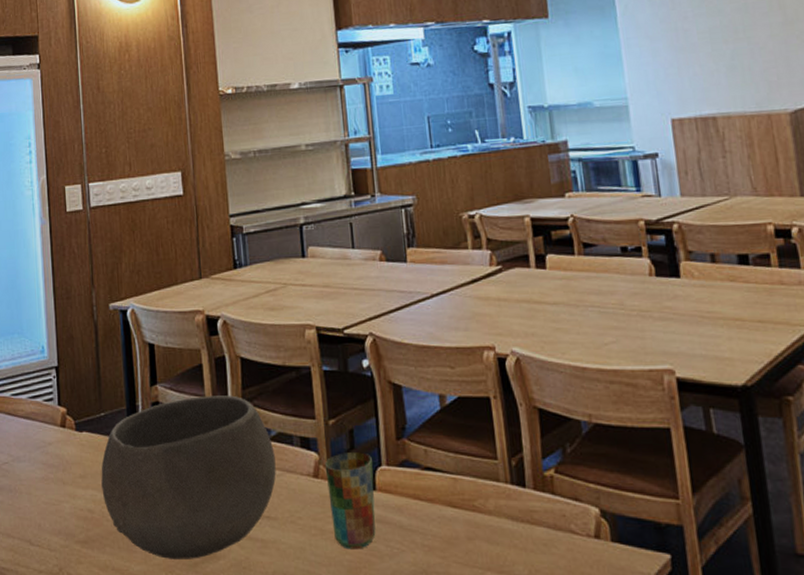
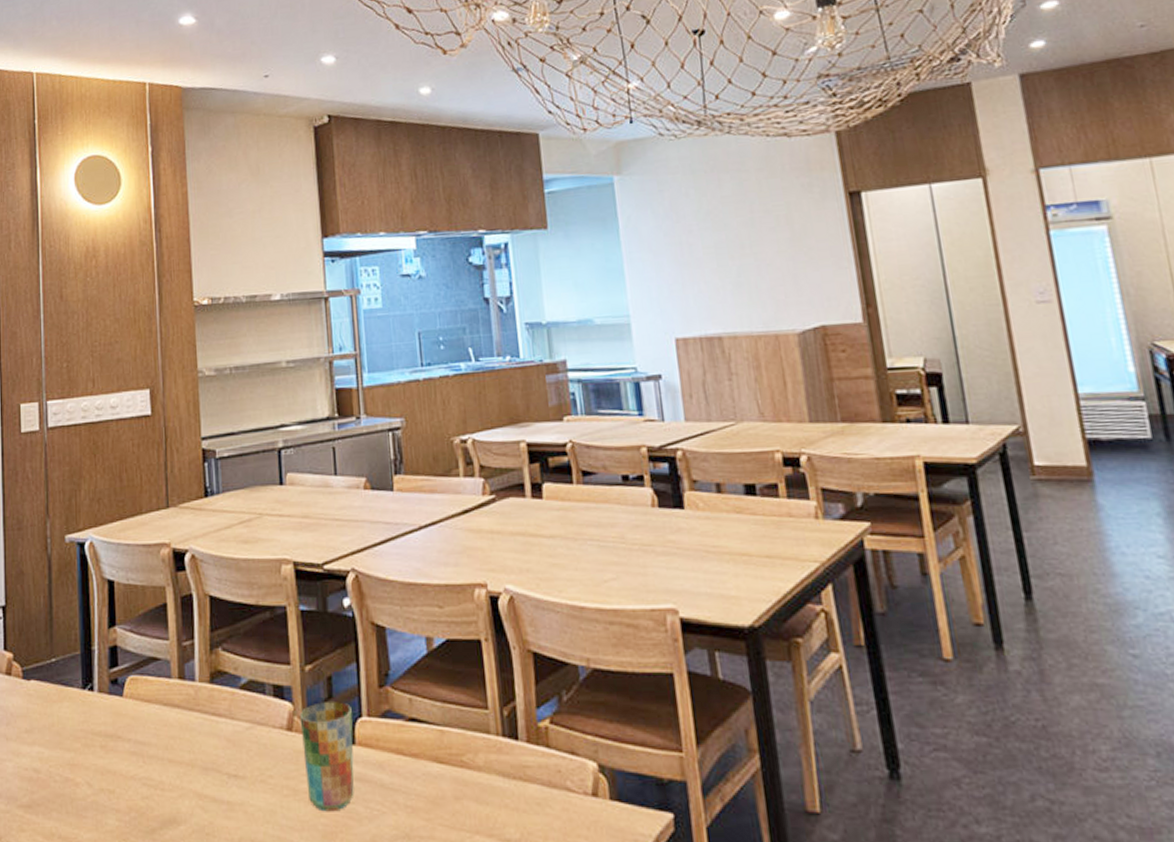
bowl: present [101,395,276,559] -> none [49,638,246,825]

